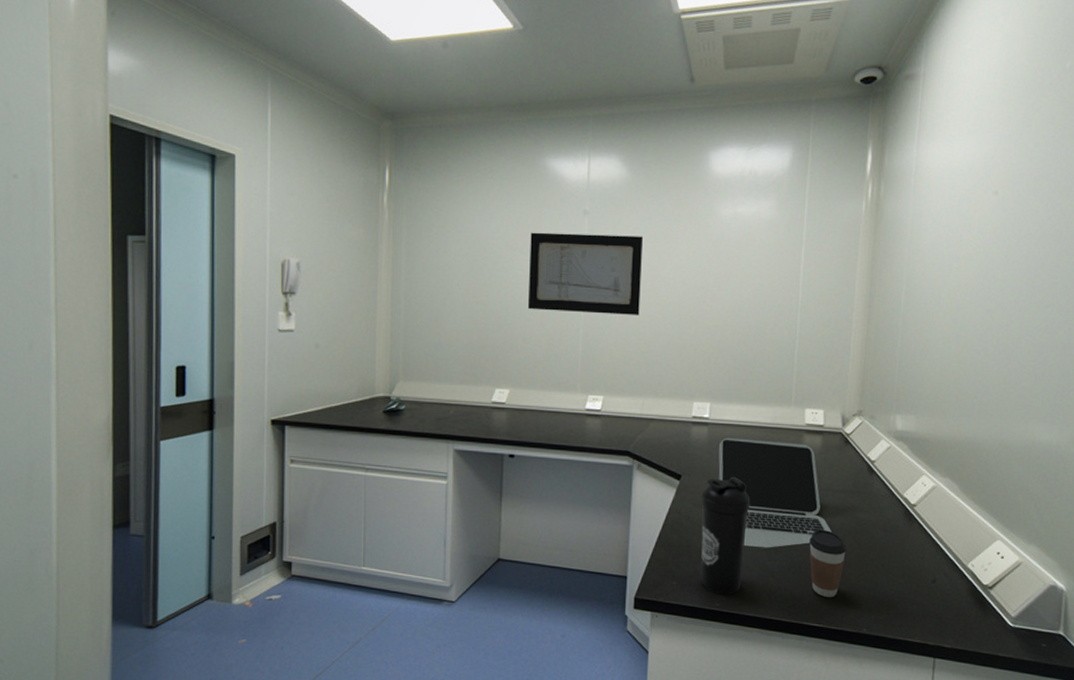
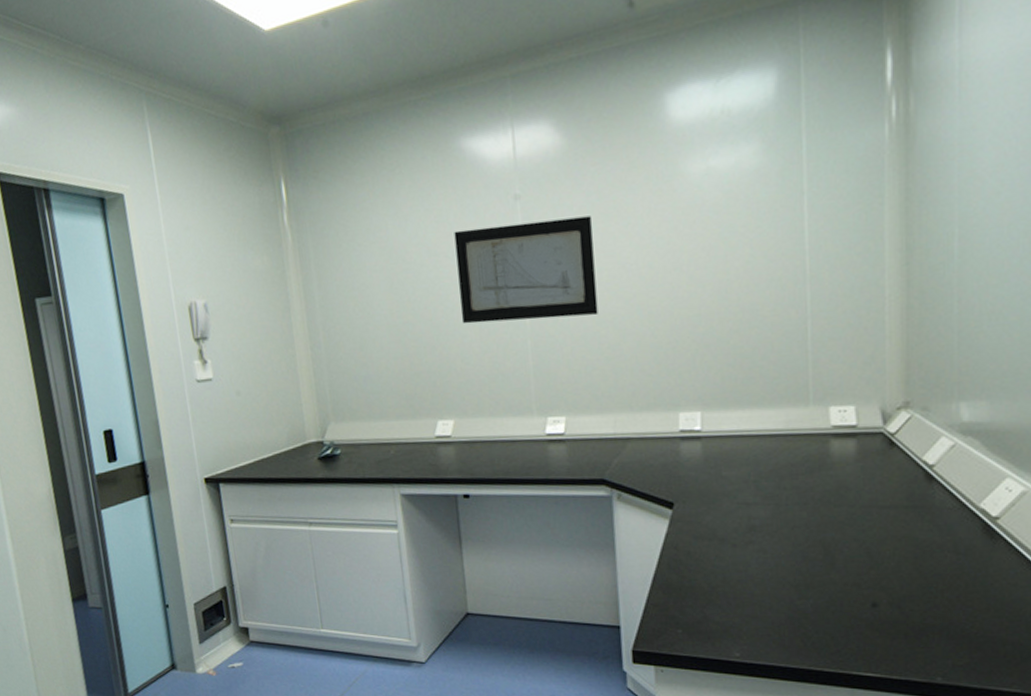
water bottle: present [700,476,751,595] -> none [702,499,767,643]
laptop: present [718,437,833,548] -> none [718,451,882,584]
coffee cup: present [809,529,846,597] -> none [851,556,904,640]

